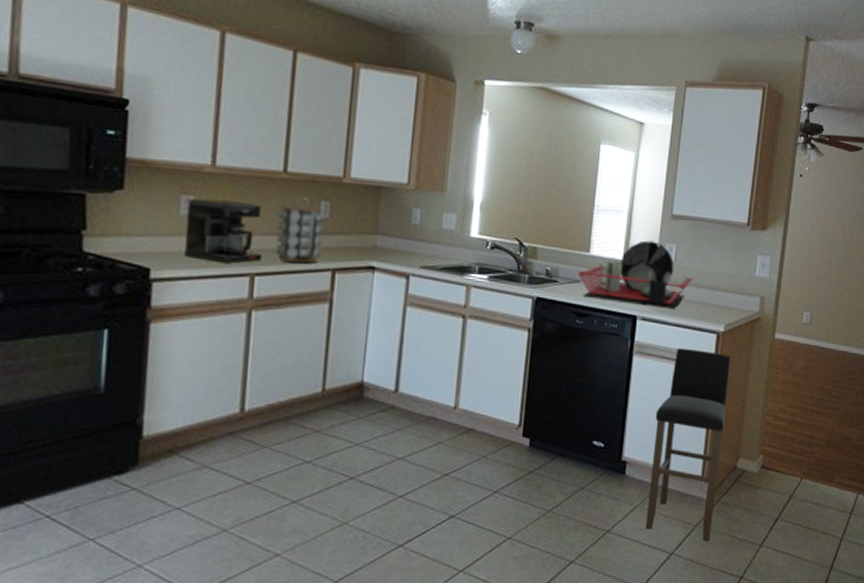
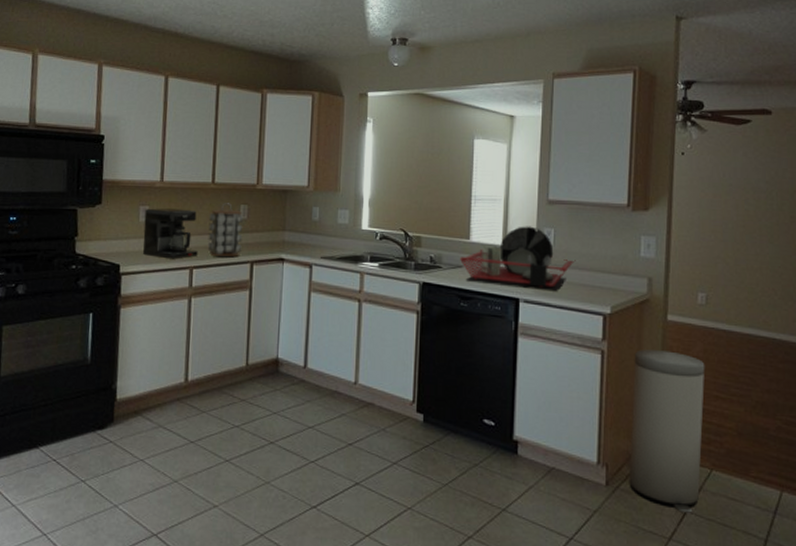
bar stool: present [645,348,732,541] -> none [541,329,621,529]
pedal bin: none [729,367,805,521] -> present [629,349,705,514]

